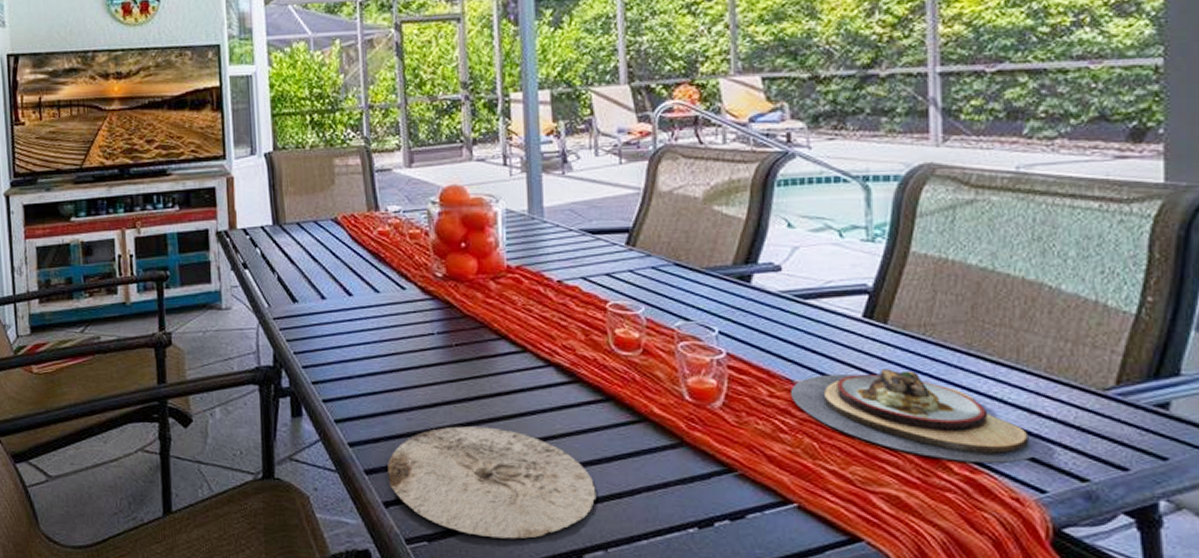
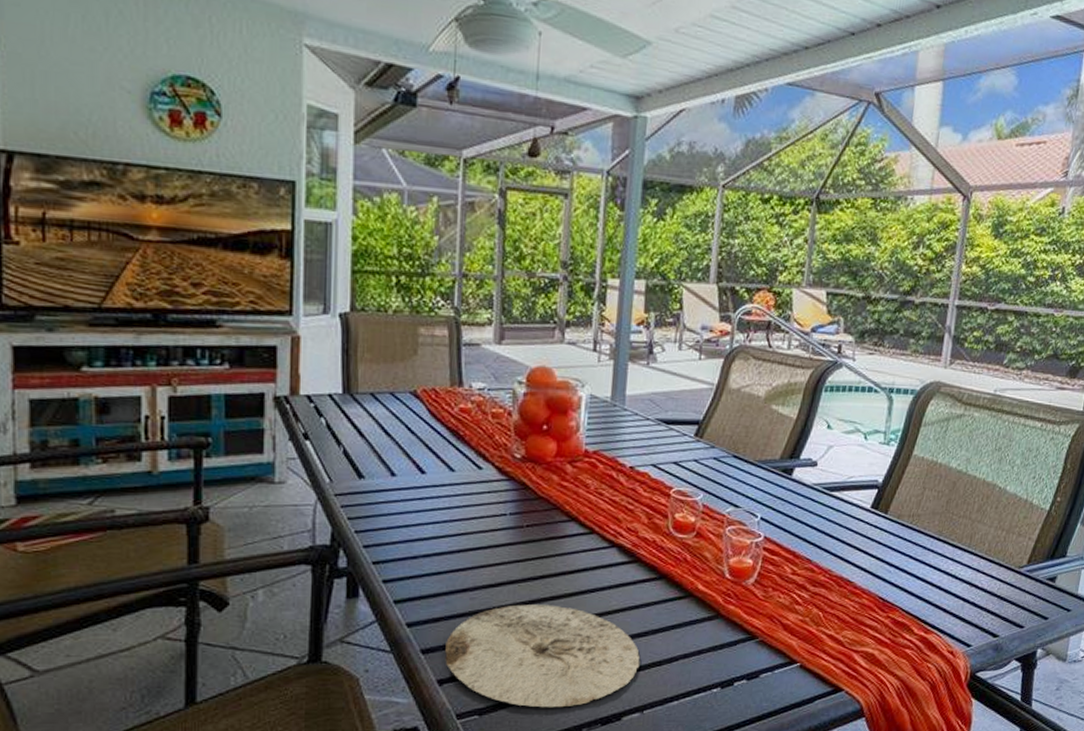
plate: present [791,369,1033,463] -> none [808,551,967,625]

